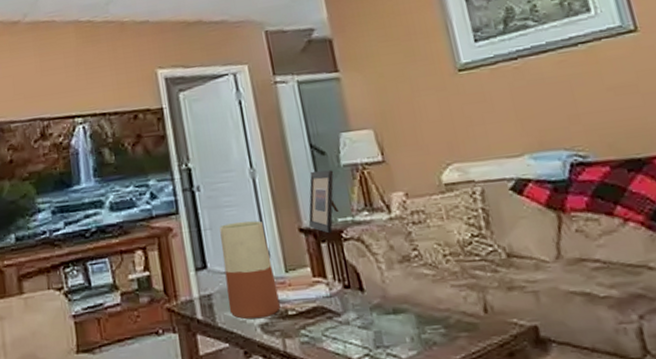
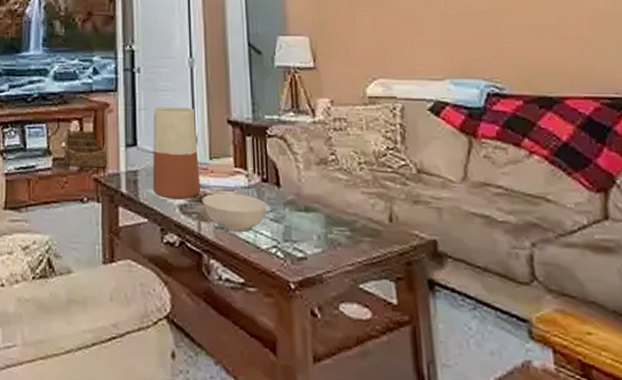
basket: none [130,258,179,300] -> present [63,131,108,168]
bowl: none [283,304,353,345] -> present [202,193,267,232]
picture frame: present [308,170,340,234] -> none [237,68,268,129]

